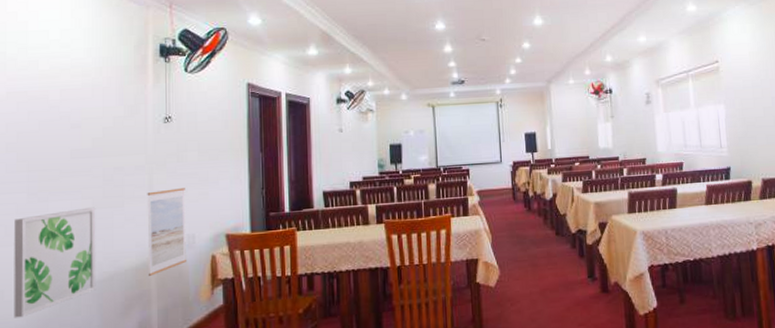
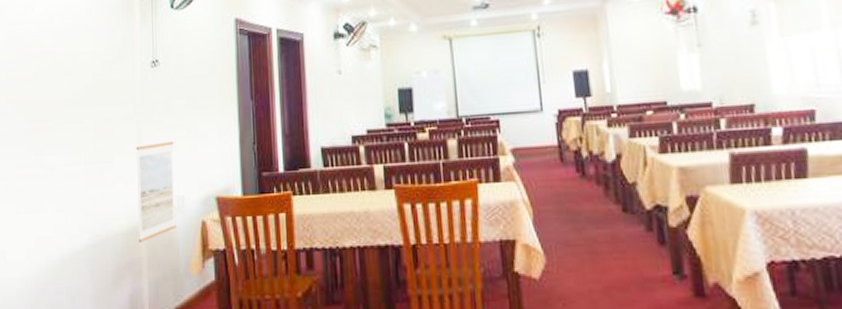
wall art: present [13,207,96,318] -> none [15,162,89,281]

